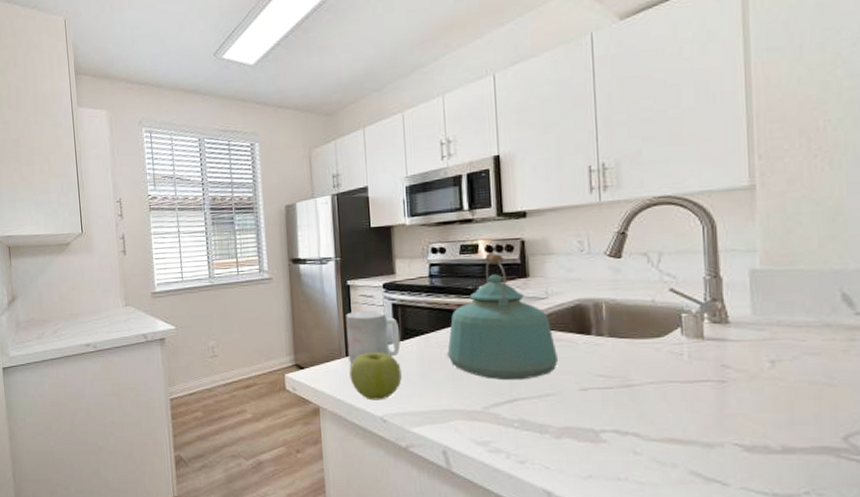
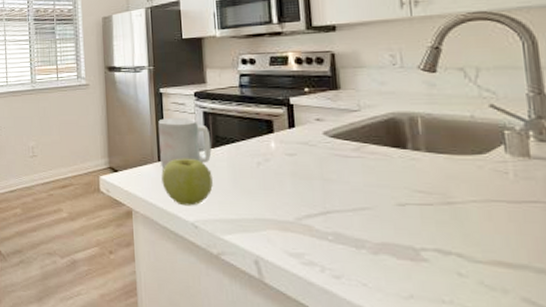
kettle: present [447,253,559,381] -> none [258,65,374,193]

